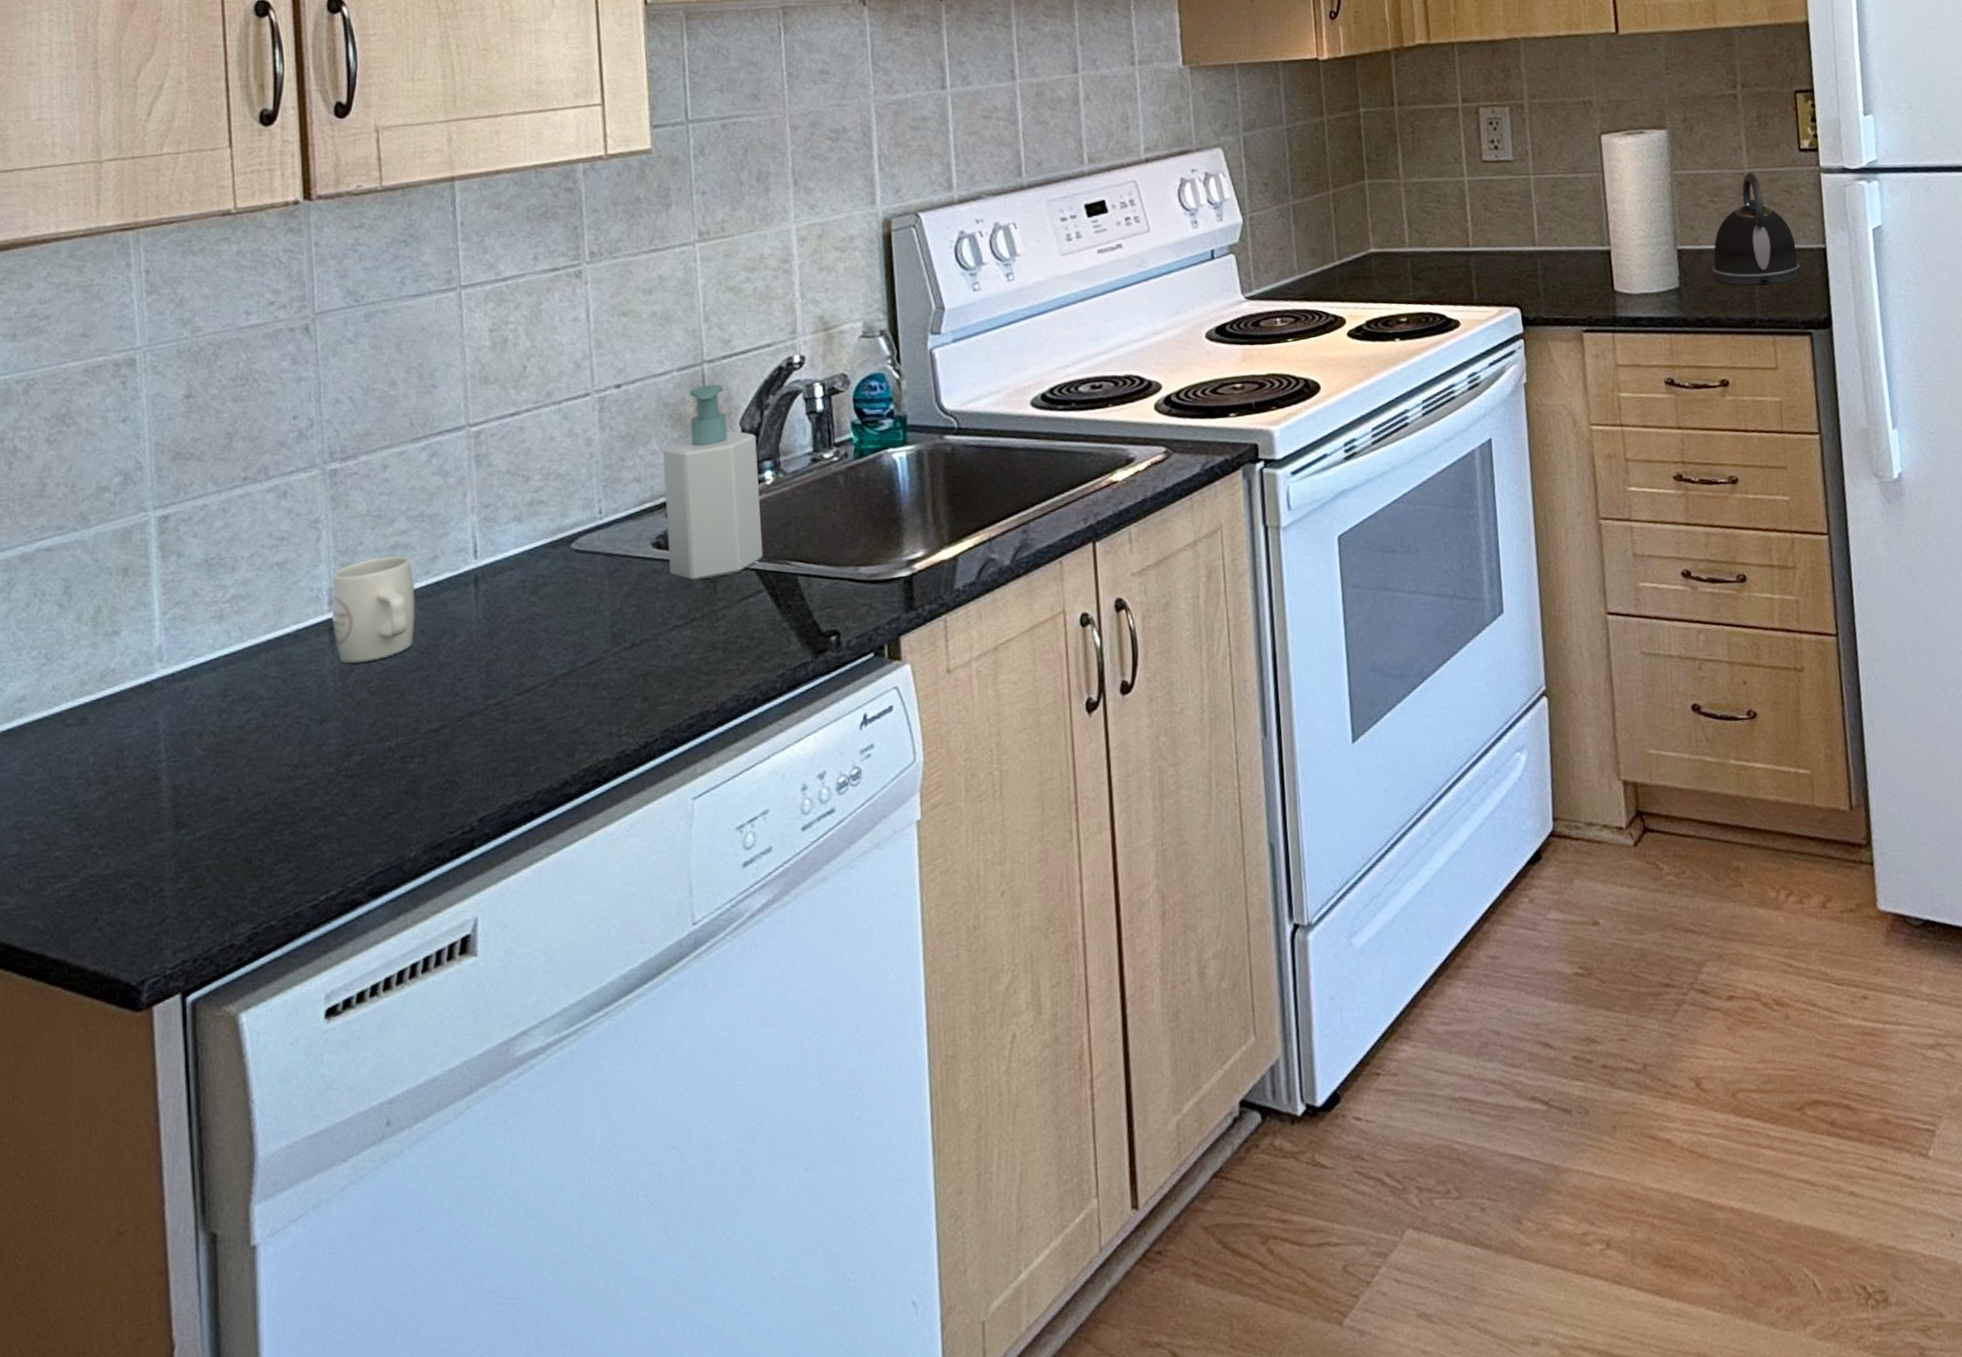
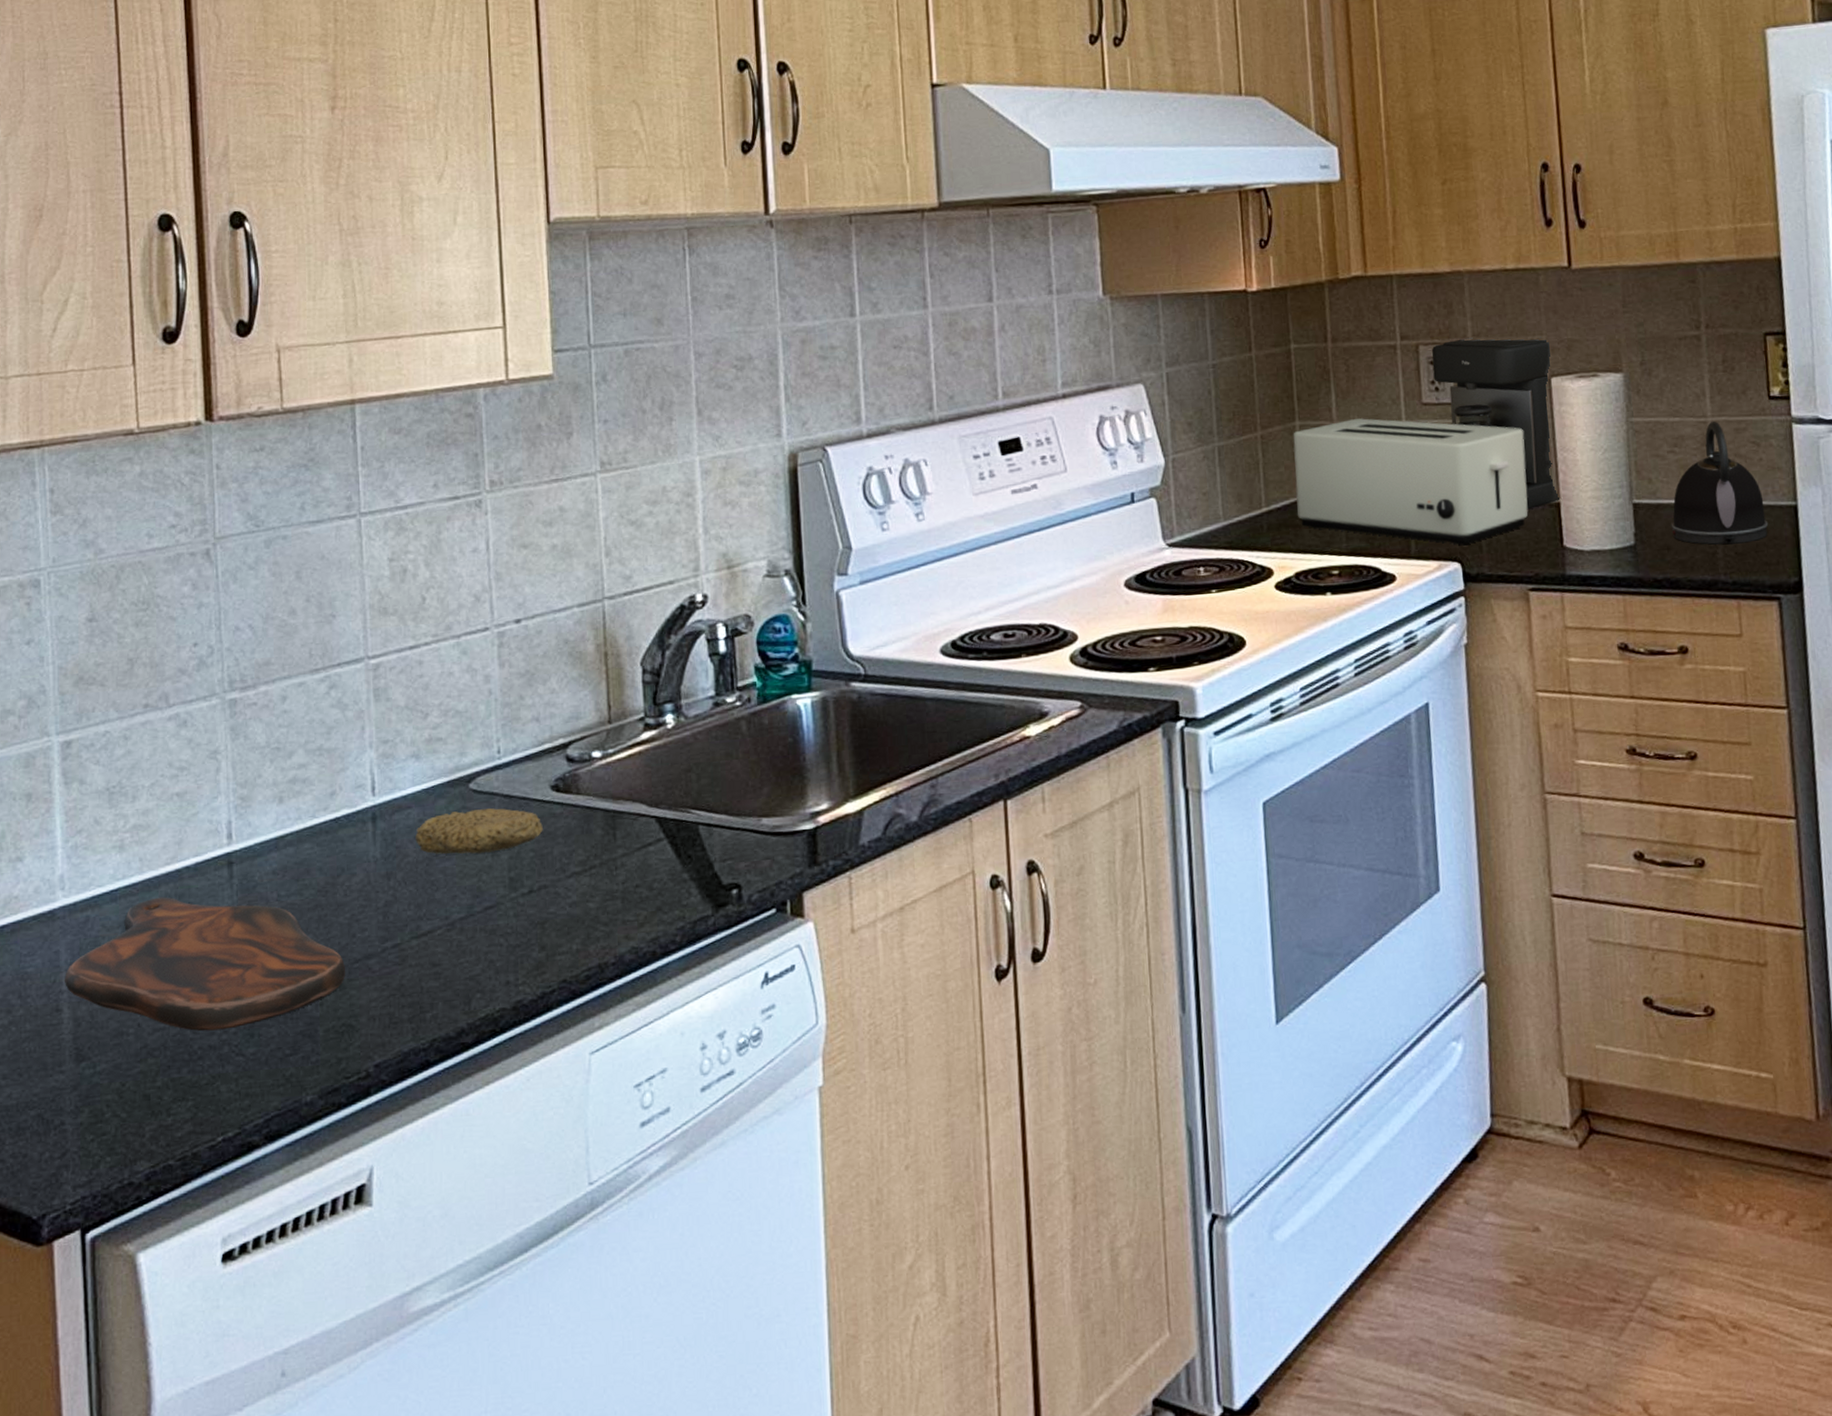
cutting board: none [163,664,449,794] -> present [65,897,346,1031]
mug: present [332,555,416,664] -> none [231,790,314,900]
sponge: none [518,566,645,613] -> present [415,808,543,854]
soap bottle: present [662,384,763,581] -> none [562,621,664,827]
toaster: none [1362,176,1582,291] -> present [1293,418,1528,544]
coffee maker: none [1491,98,1611,258] -> present [1432,337,1561,510]

